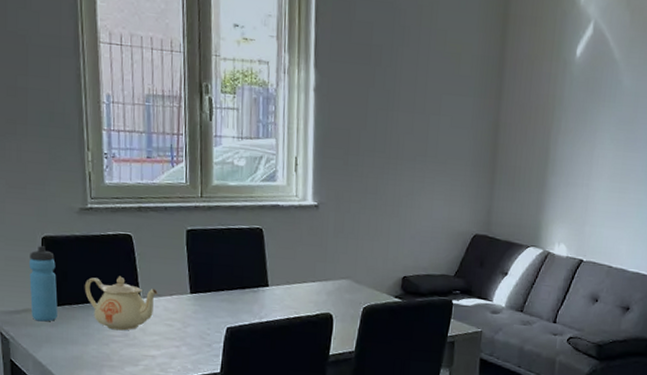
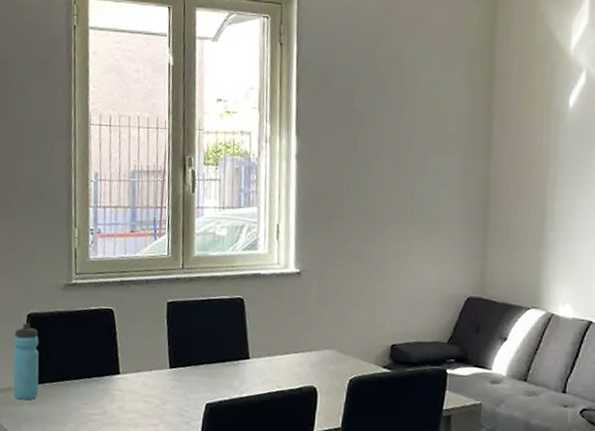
teapot: present [84,276,159,331] -> none [65,351,138,409]

